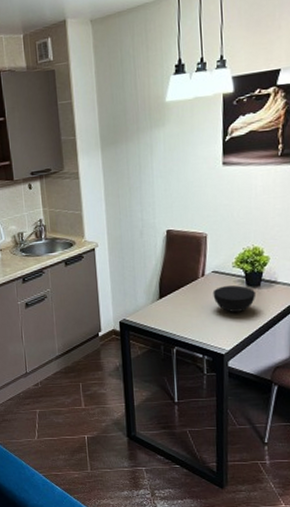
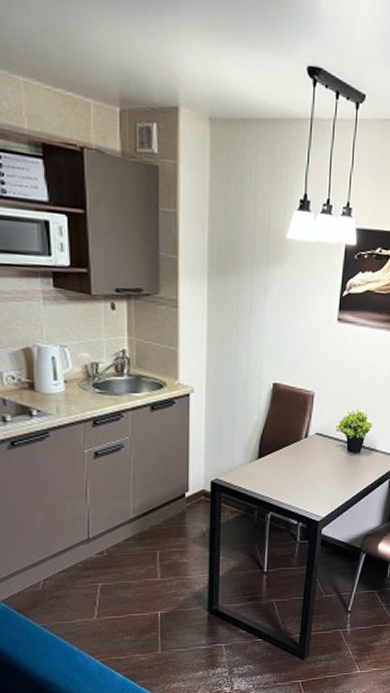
bowl: present [212,285,257,312] -> none [314,450,356,478]

